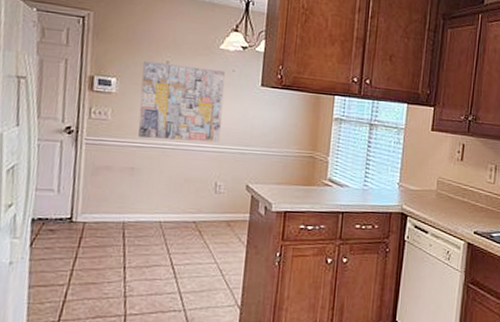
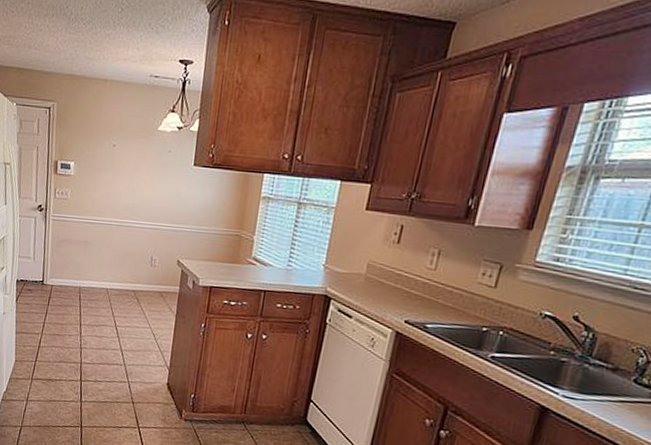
wall art: present [138,60,225,143] -> none [91,145,162,220]

